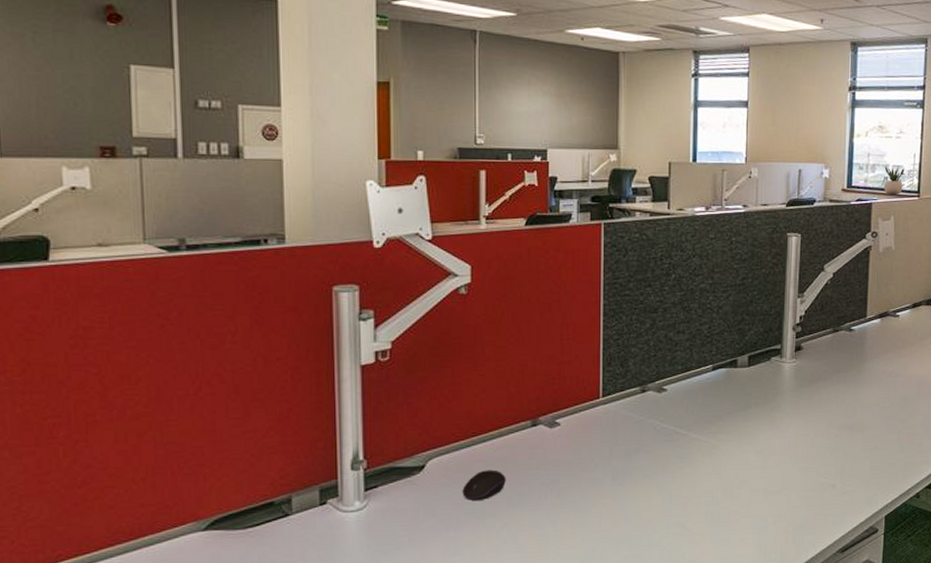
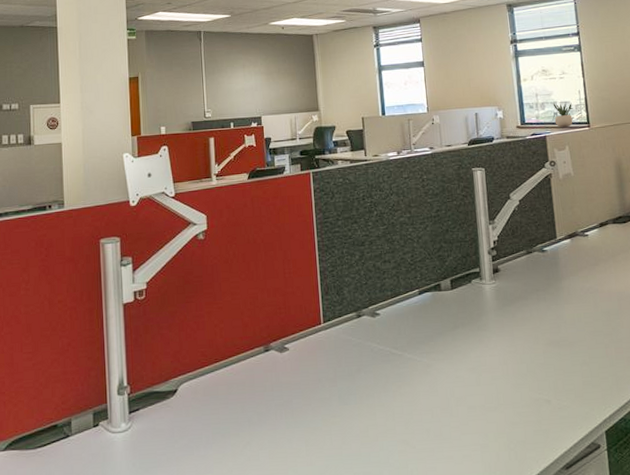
computer mouse: present [462,469,506,501] -> none [209,392,246,421]

